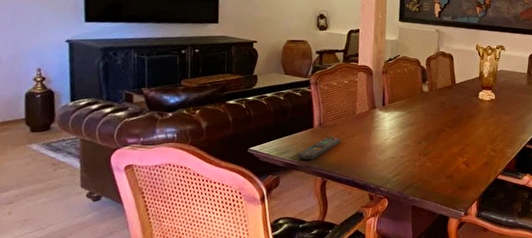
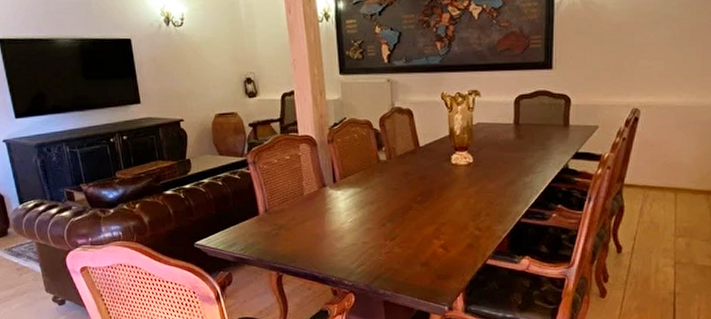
remote control: present [296,136,340,160] -> none [246,224,291,252]

